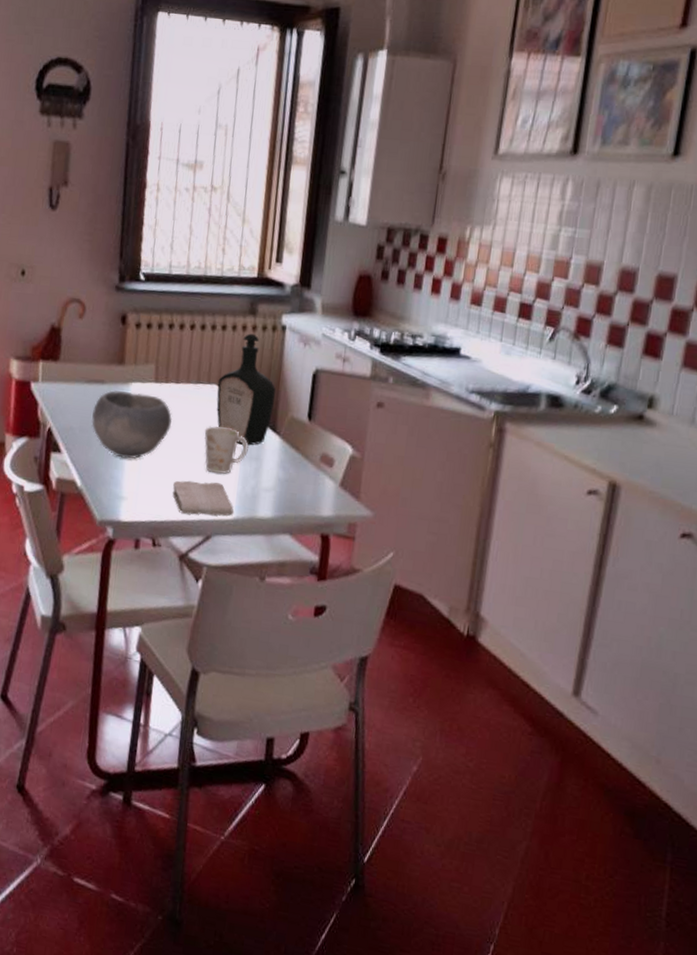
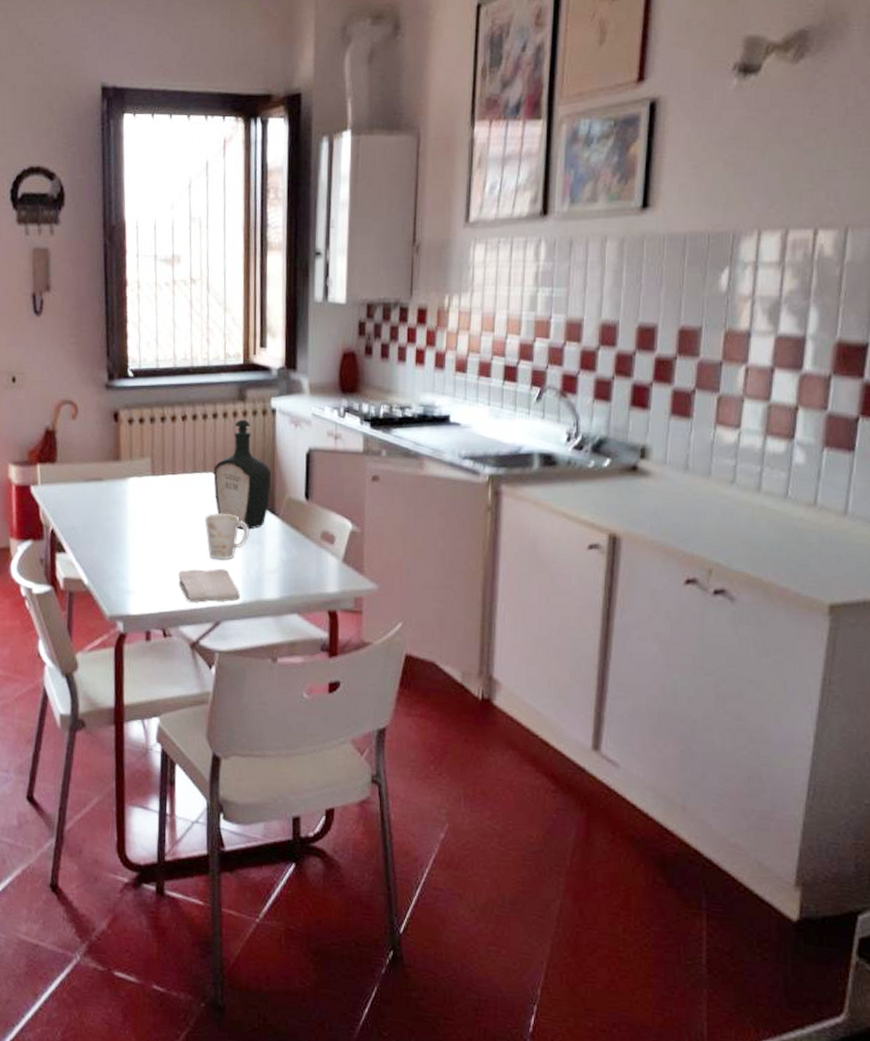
bowl: present [91,390,173,459] -> none [93,487,173,553]

